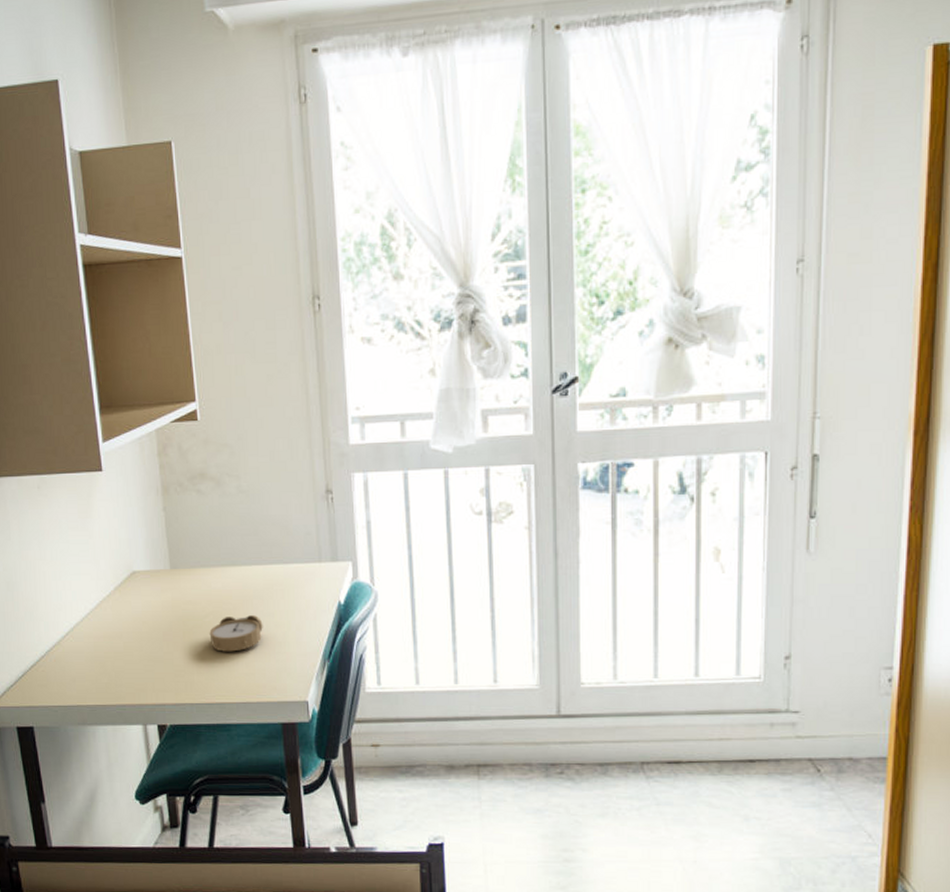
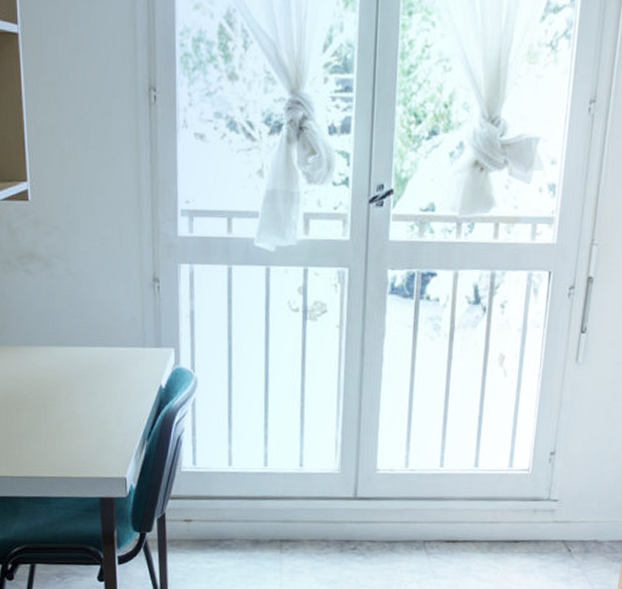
alarm clock: present [209,615,263,652] -> none [32,394,86,429]

